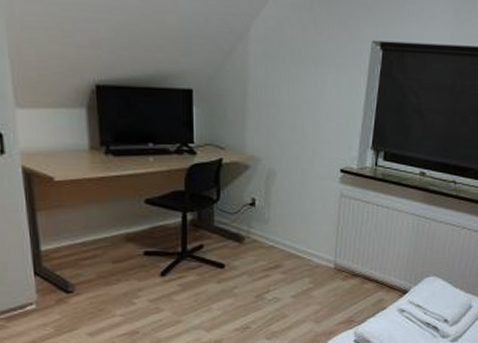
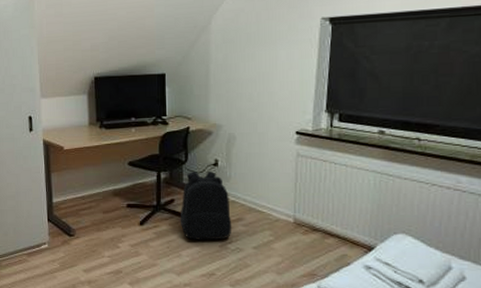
backpack: none [211,211,270,291] -> present [181,170,232,241]

